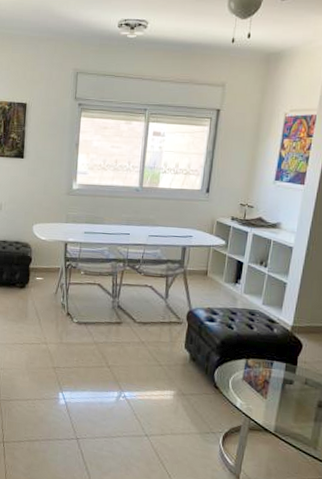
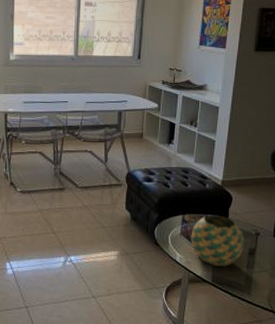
decorative ball: none [253,361,314,417] -> present [190,215,244,266]

